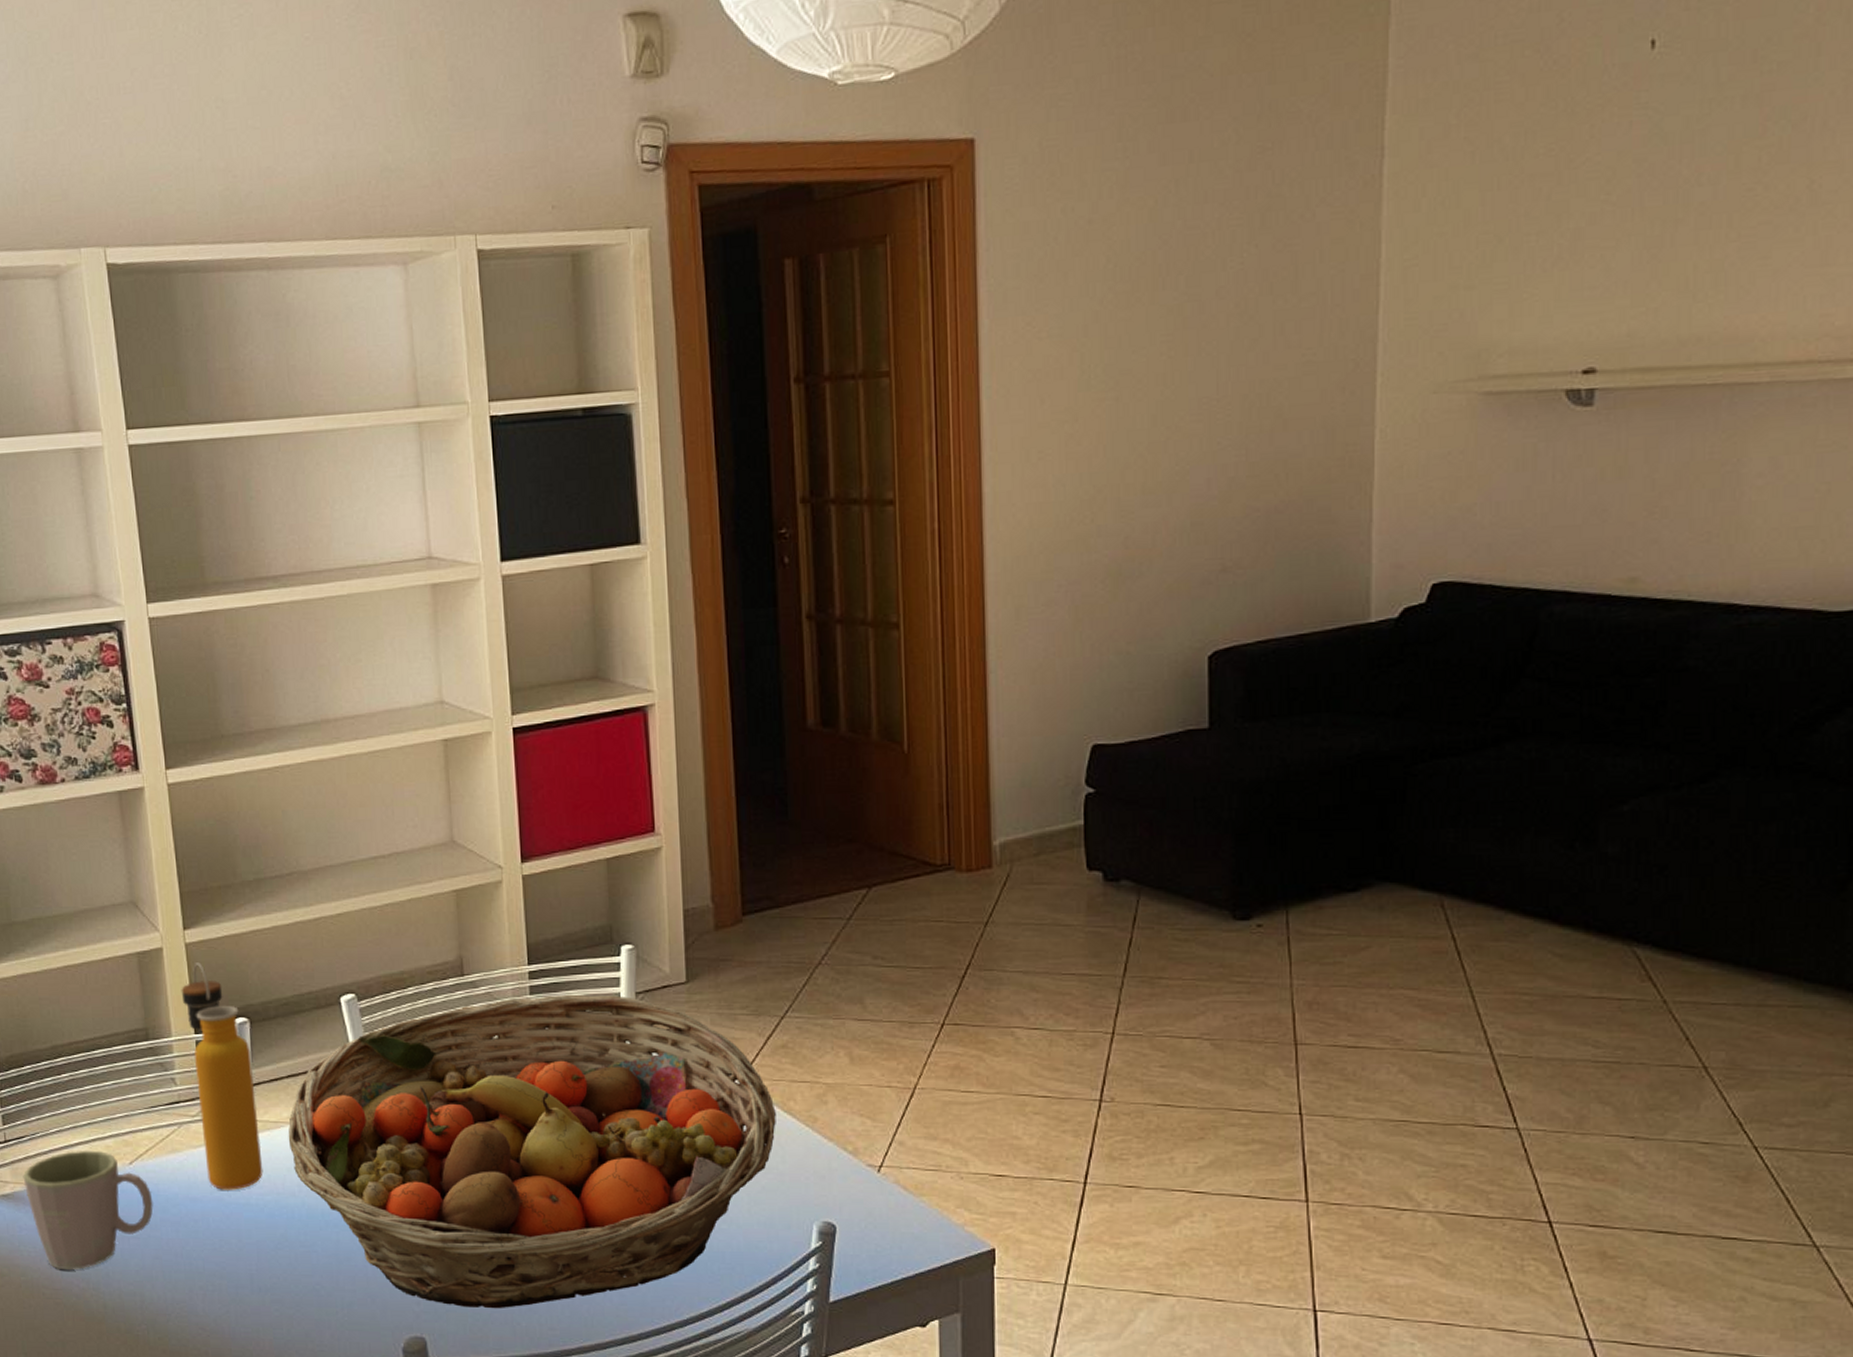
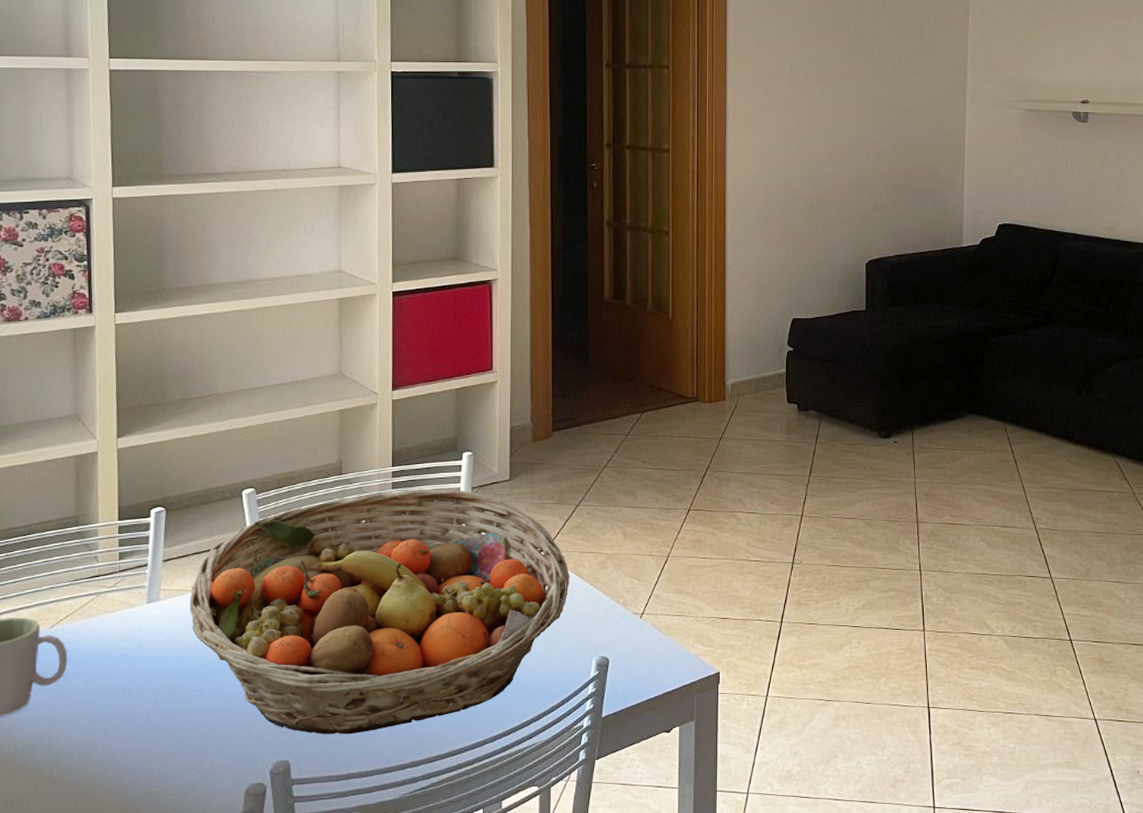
water bottle: present [181,962,263,1190] -> none [110,464,166,647]

